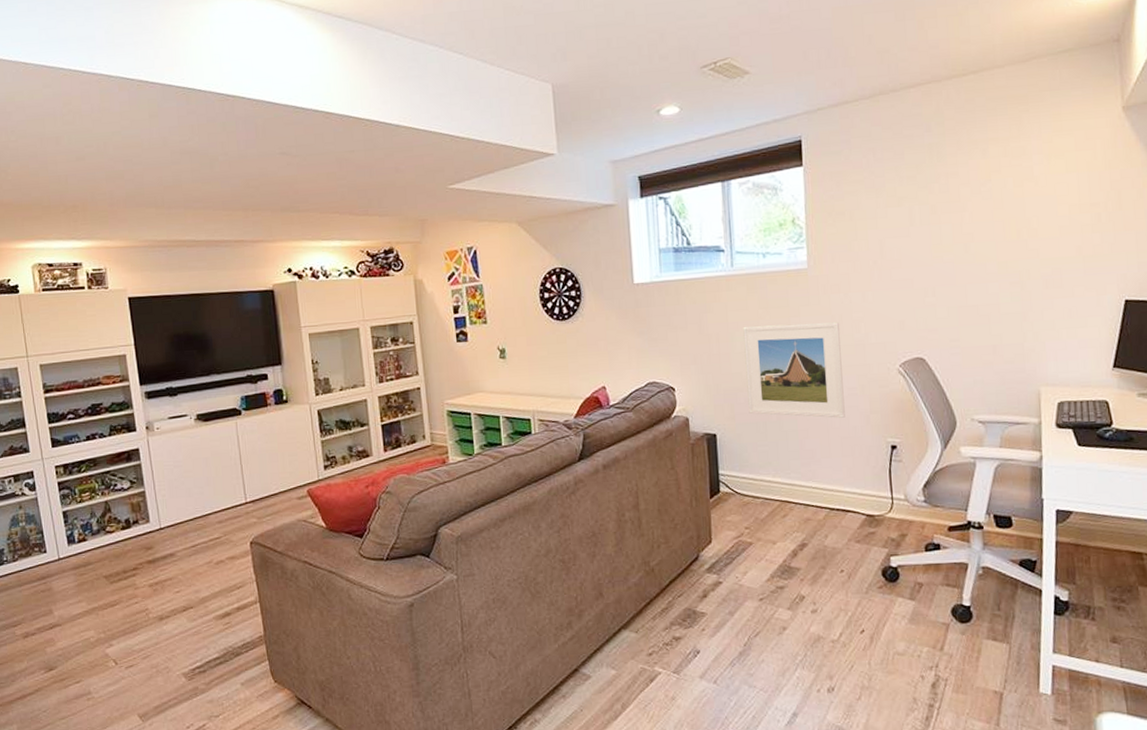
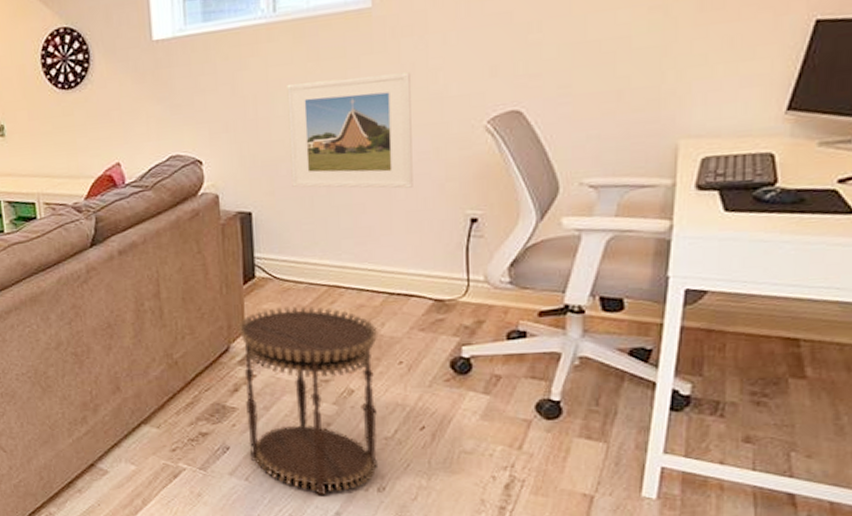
side table: none [705,518,826,697] -> present [237,306,379,495]

